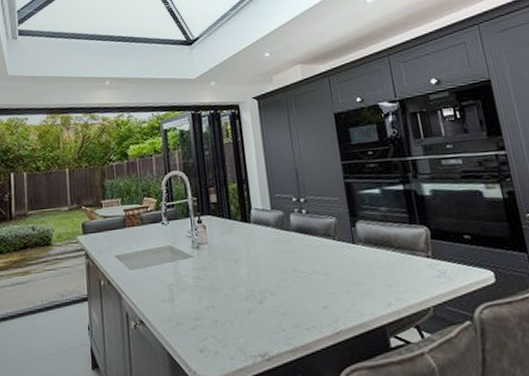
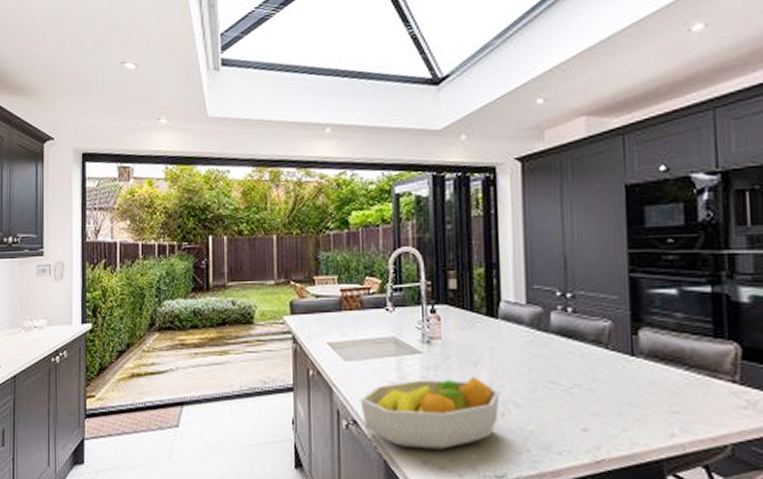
fruit bowl: none [145,272,258,340] -> present [360,376,500,450]

